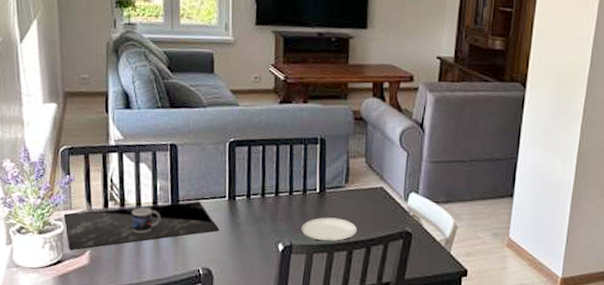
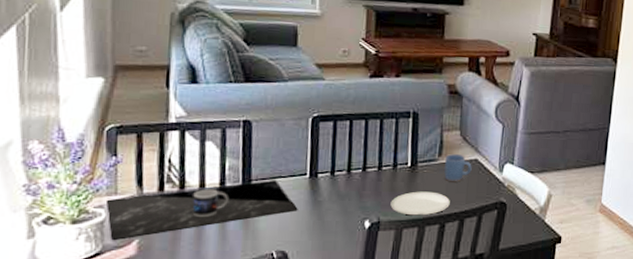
mug: none [351,181,378,210] -> present [444,154,472,182]

